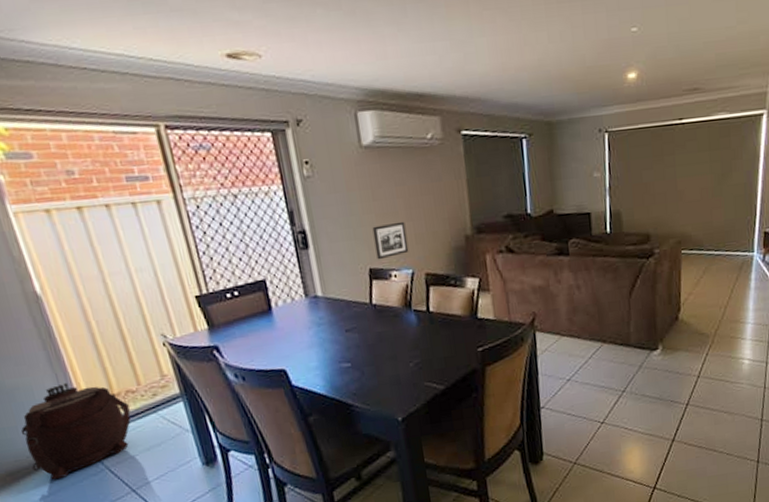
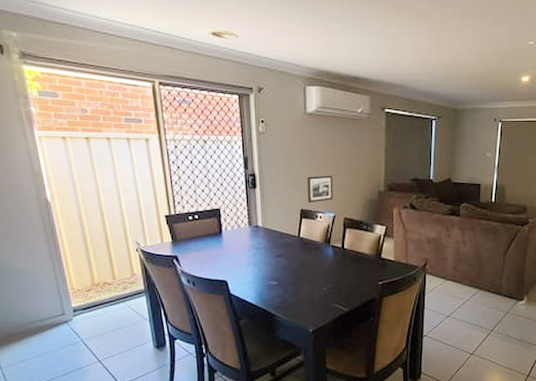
backpack: present [20,382,131,480] -> none [21,271,105,345]

